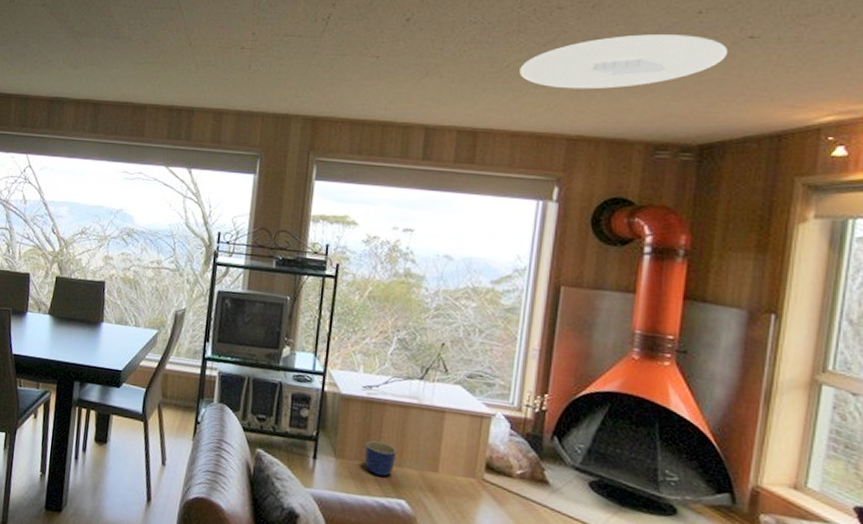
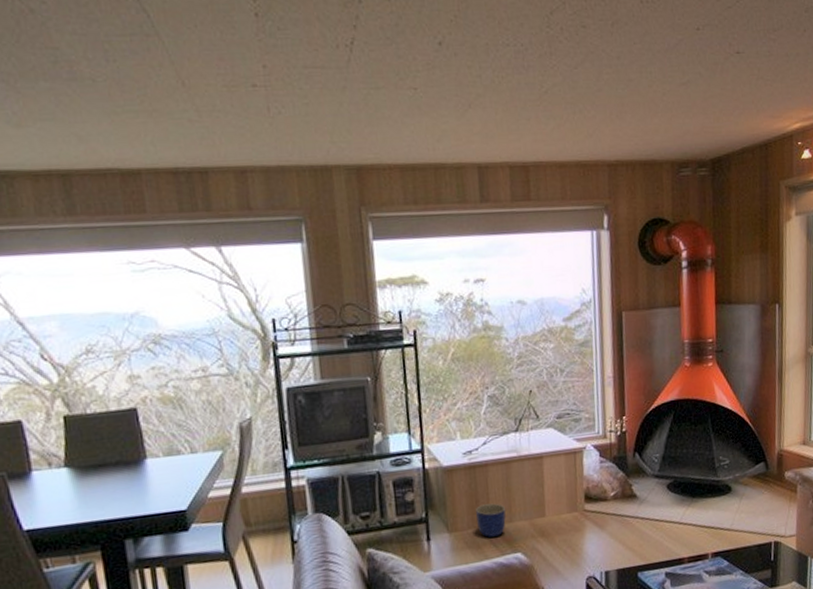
ceiling light: present [520,34,729,90] -> none [557,52,723,113]

